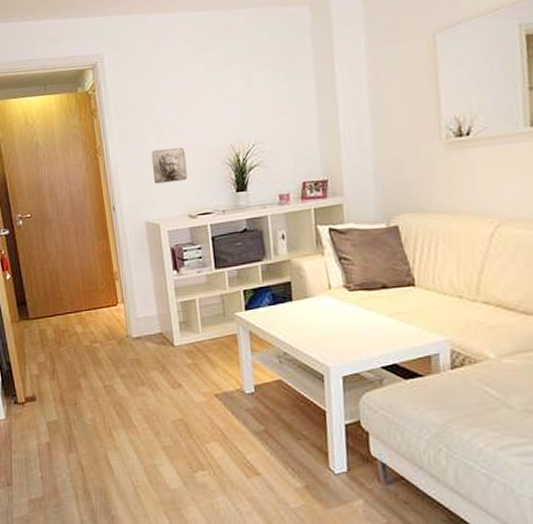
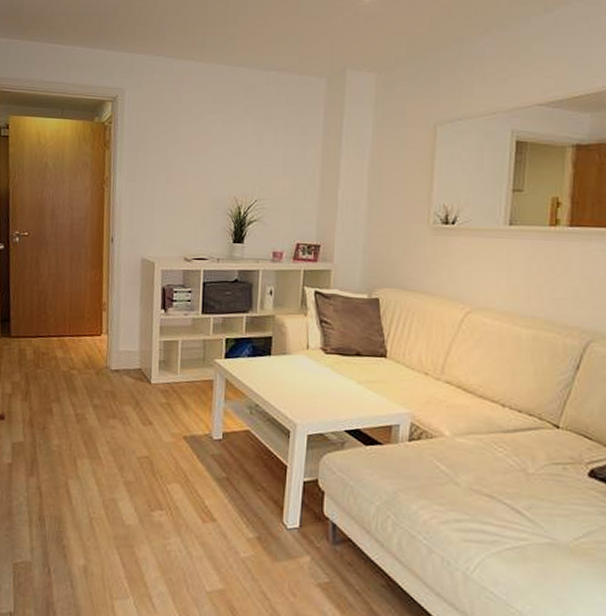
wall relief: present [151,147,188,184] -> none [155,190,190,224]

